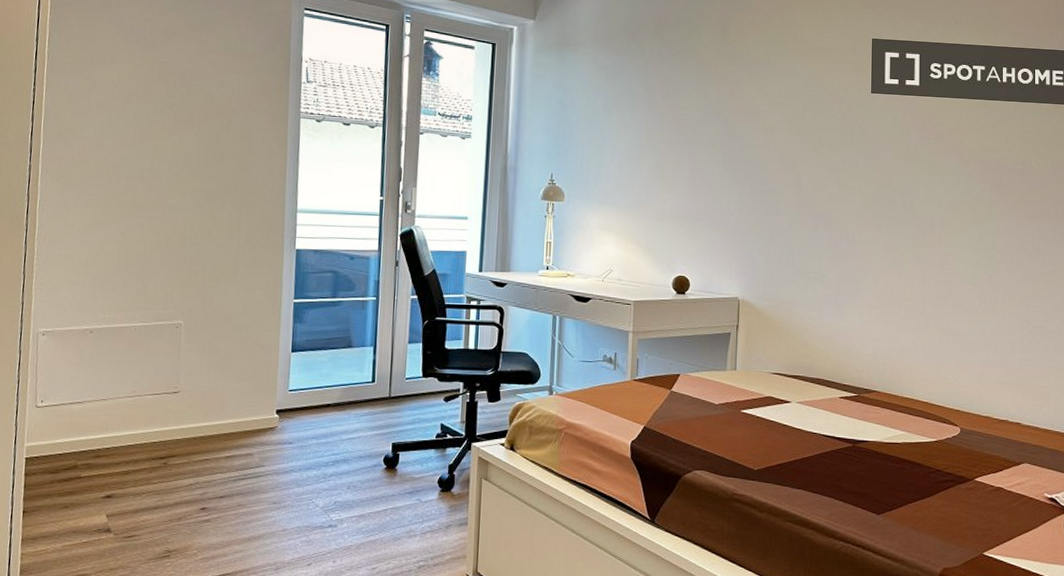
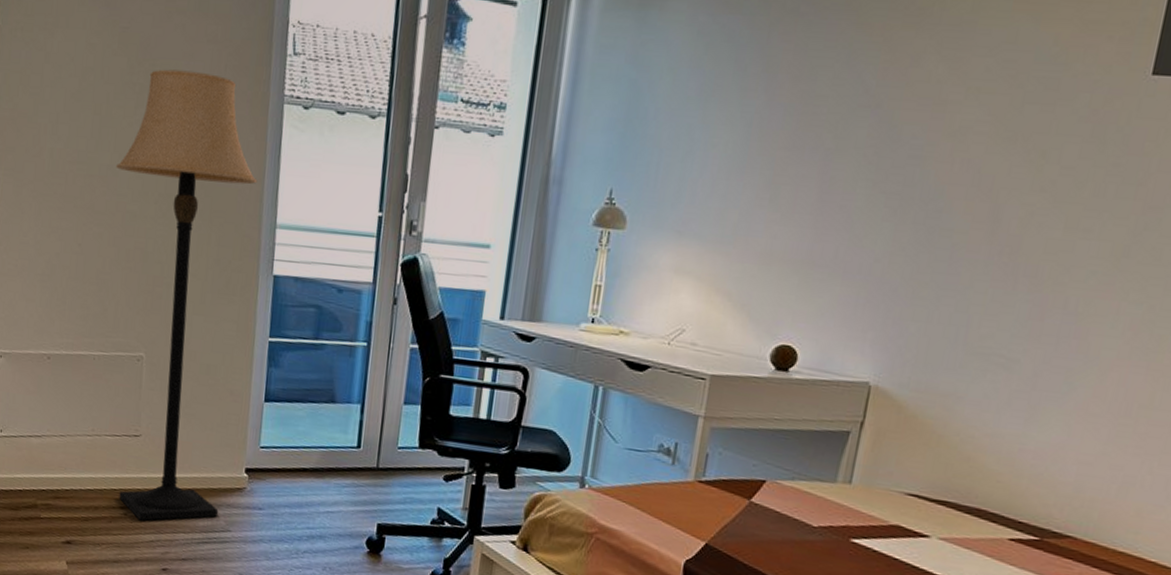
lamp: none [156,93,280,468] -> present [116,69,258,521]

